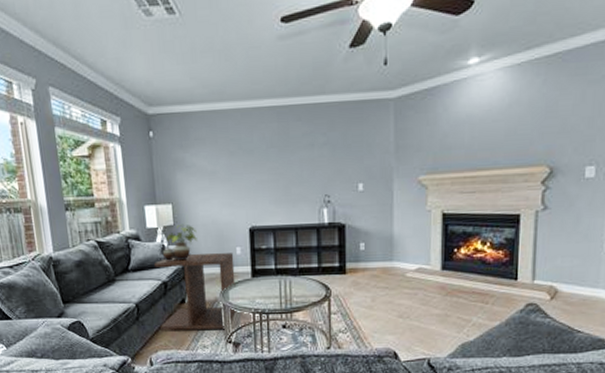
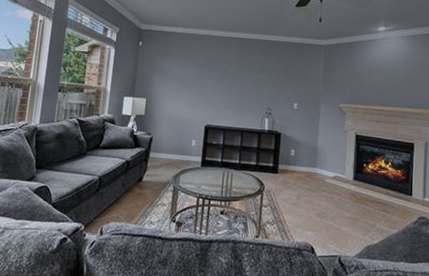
side table: present [155,253,237,330] -> none [116,141,189,208]
potted plant: present [162,224,197,261] -> none [130,115,162,145]

